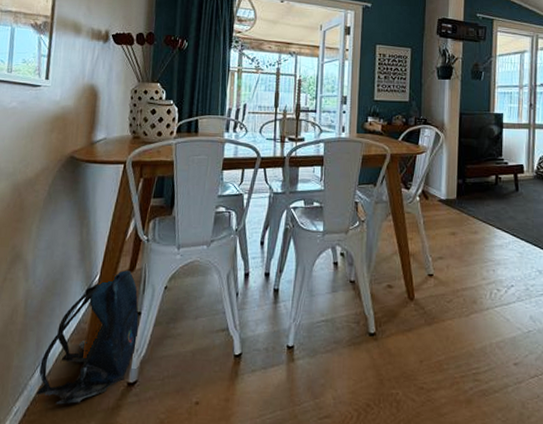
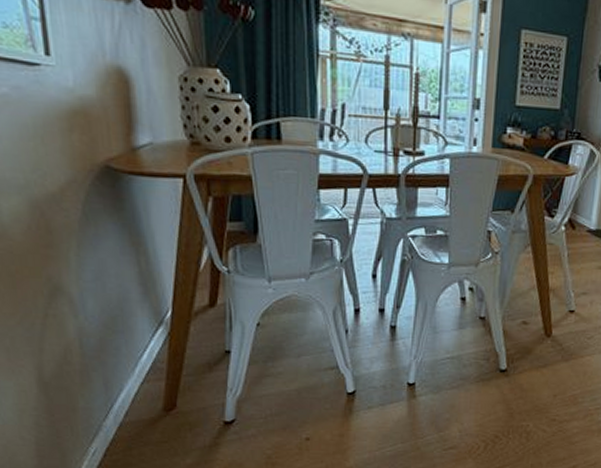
backpack: present [37,270,139,405] -> none [113,305,229,444]

